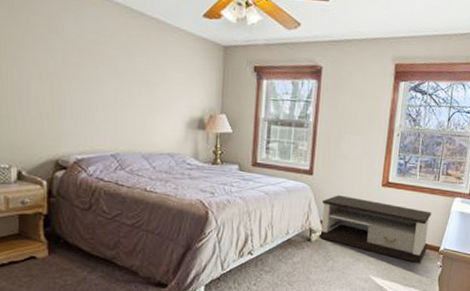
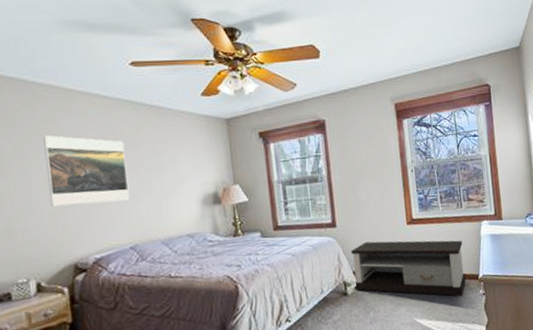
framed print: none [40,27,119,109] -> present [43,135,130,207]

